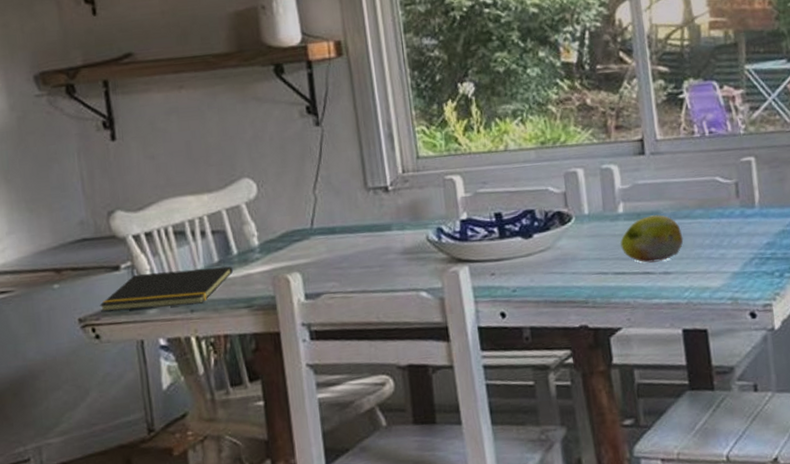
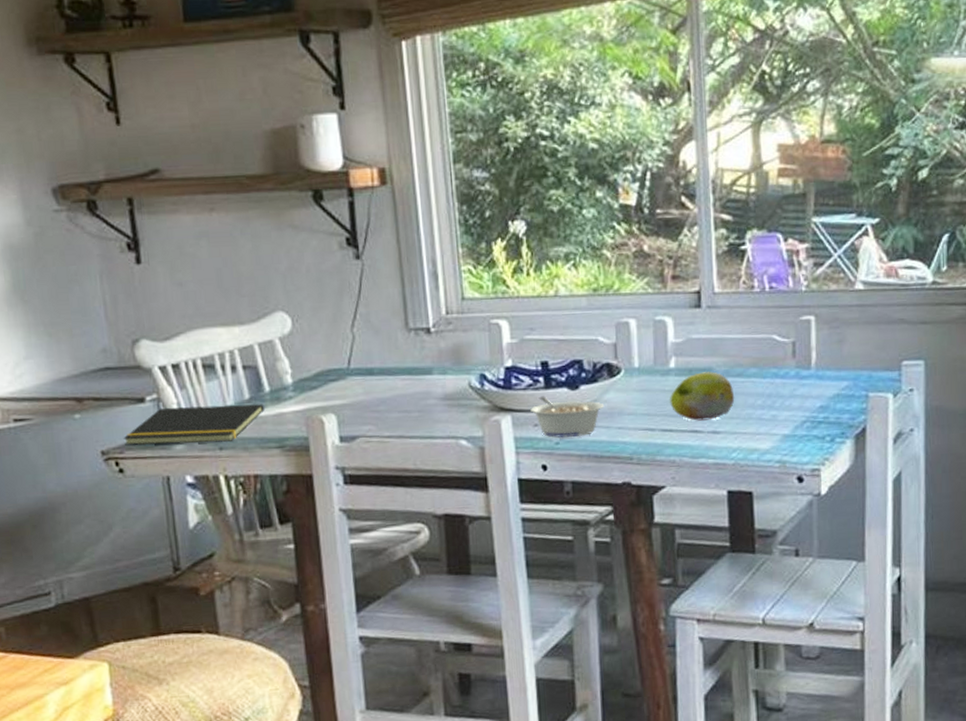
legume: none [487,246,558,286] -> present [530,396,605,438]

